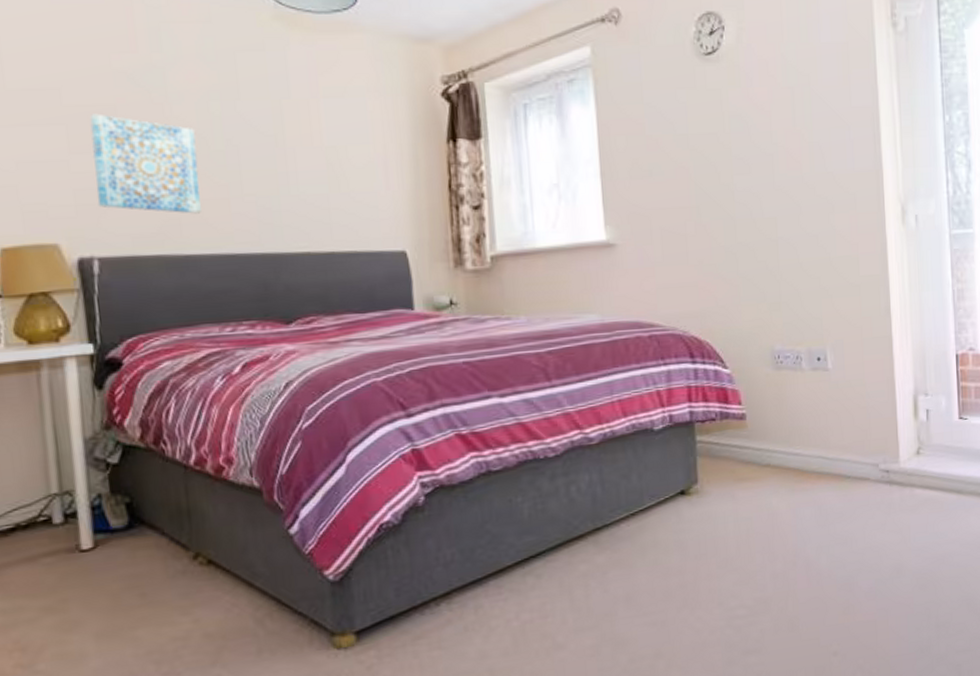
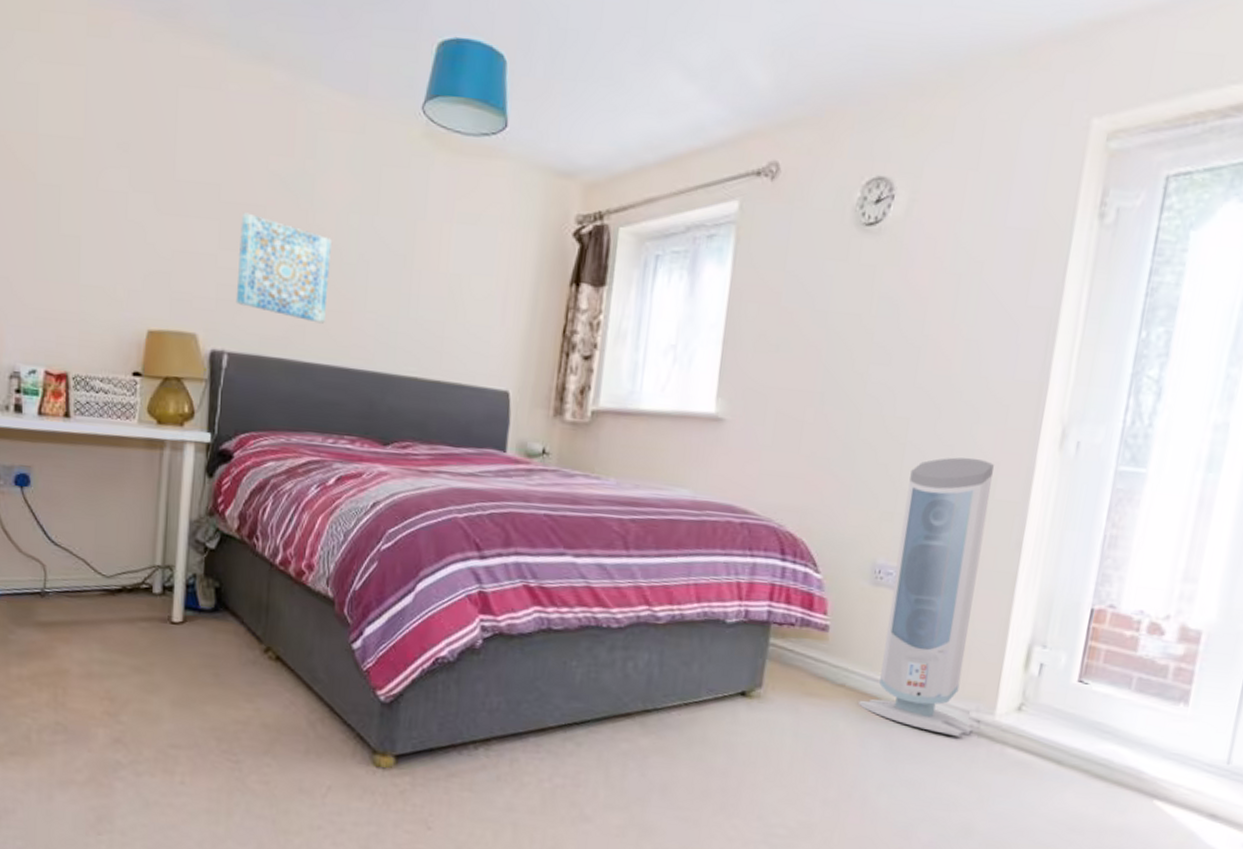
air purifier: none [784,243,886,490] -> present [857,457,994,736]

